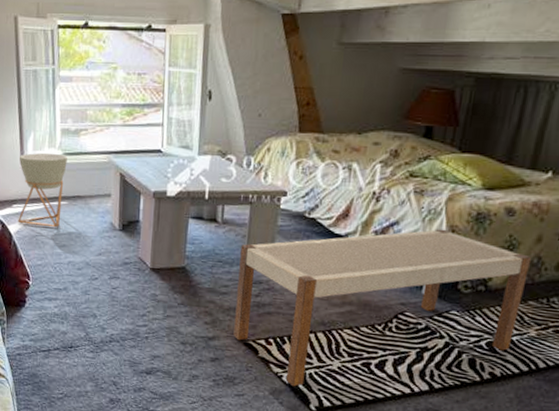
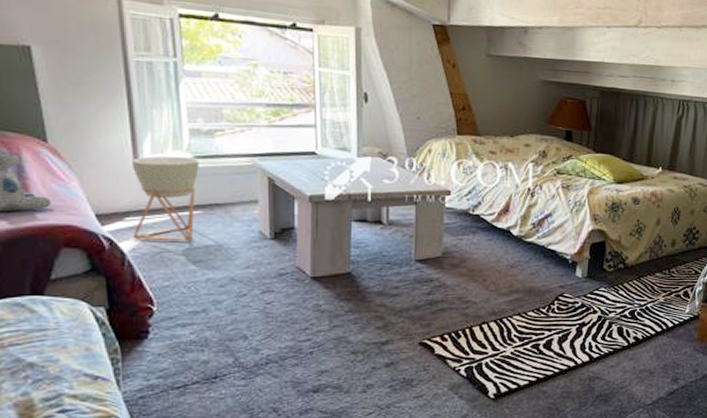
bench: present [233,229,532,387] -> none [408,218,655,379]

